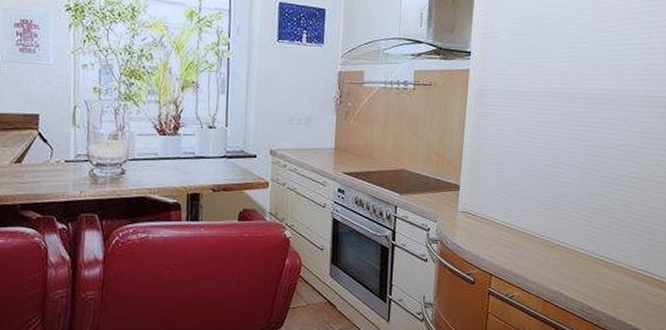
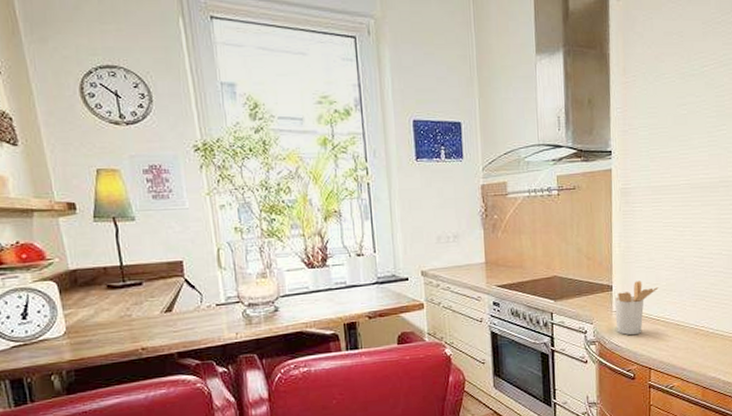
utensil holder: none [460,183,507,239] -> present [614,280,659,336]

